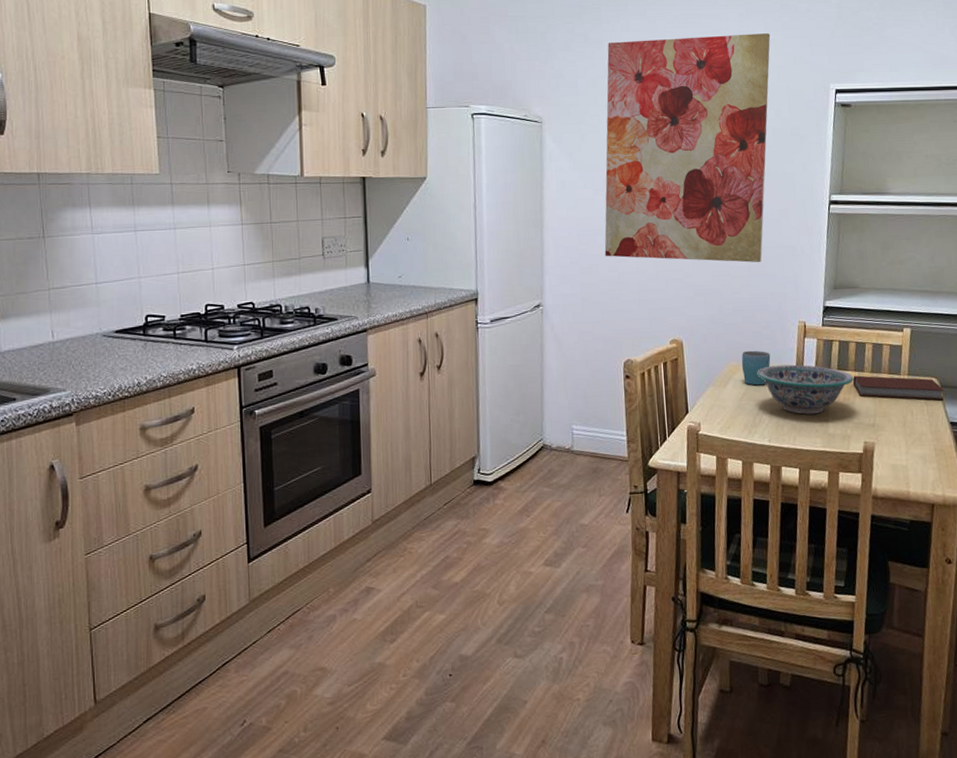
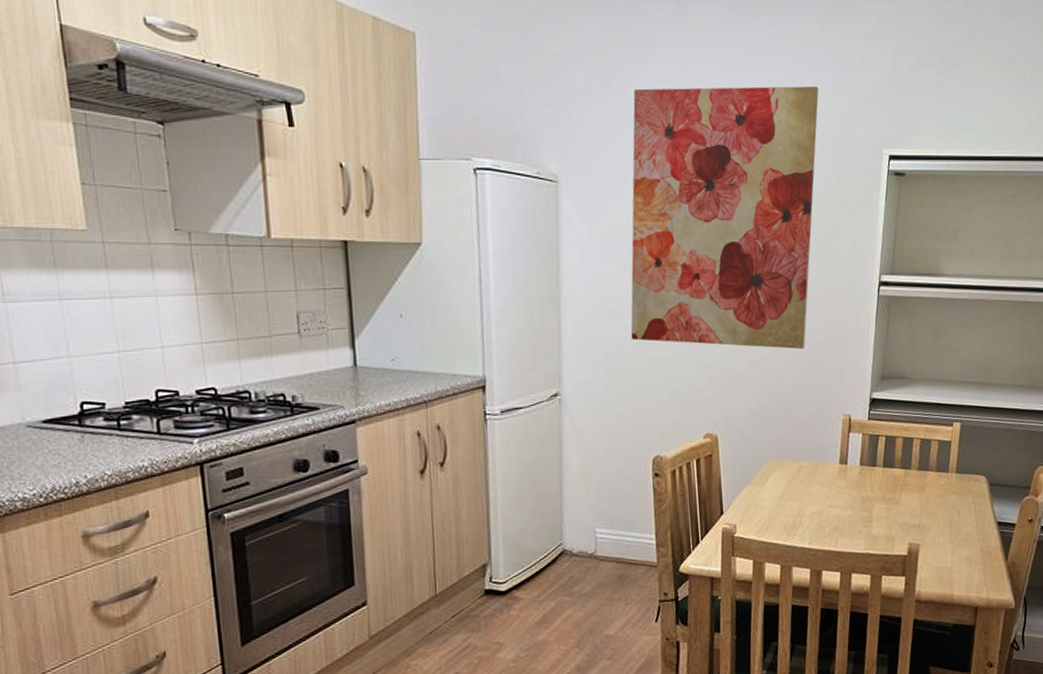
mug: present [741,350,771,386] -> none [781,445,813,484]
decorative bowl: present [757,364,853,415] -> none [798,461,900,515]
book: present [852,375,943,400] -> none [898,473,992,499]

